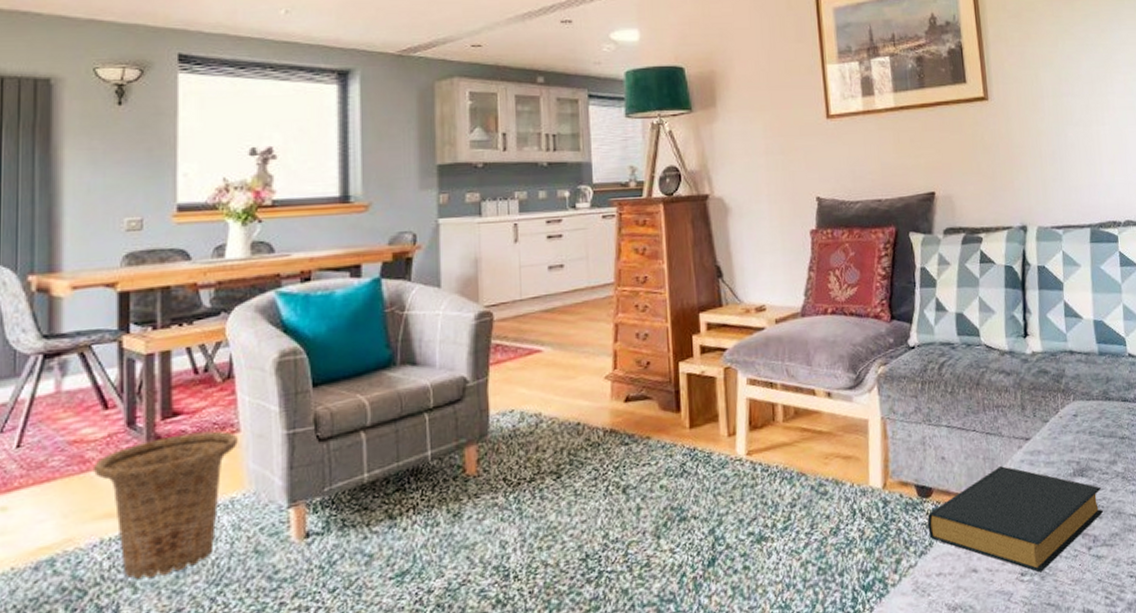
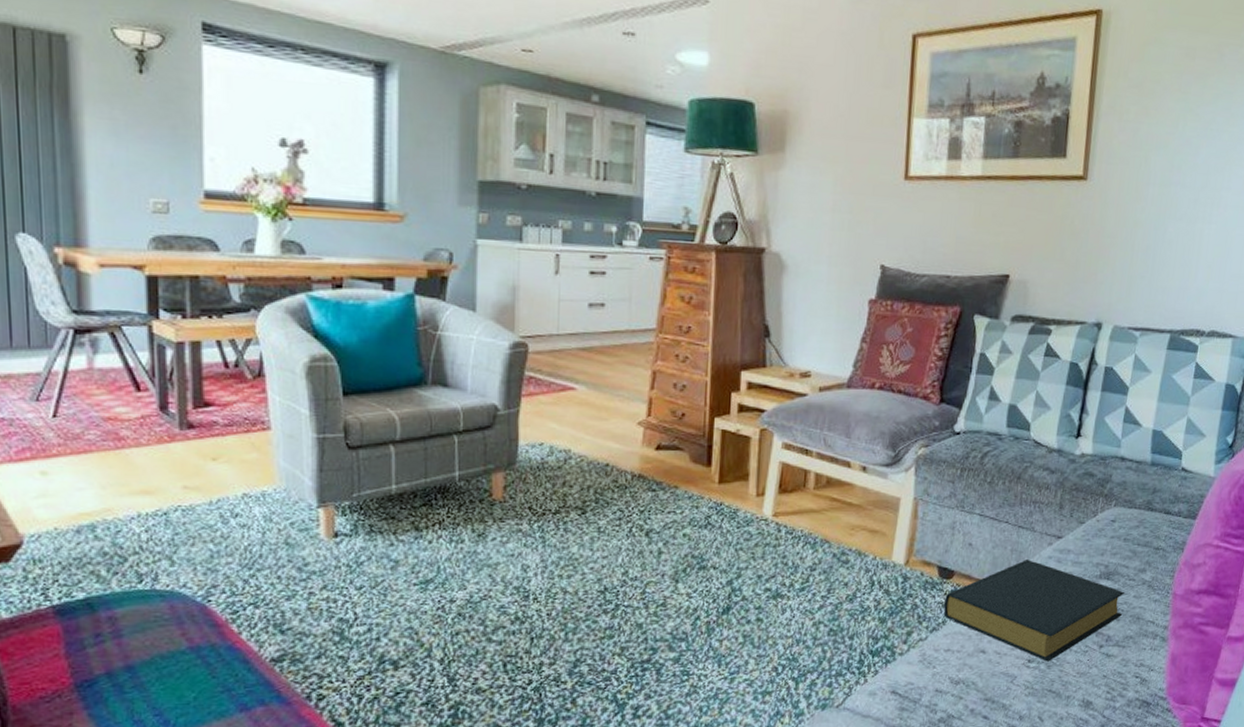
basket: present [94,431,238,579] -> none [129,425,268,555]

